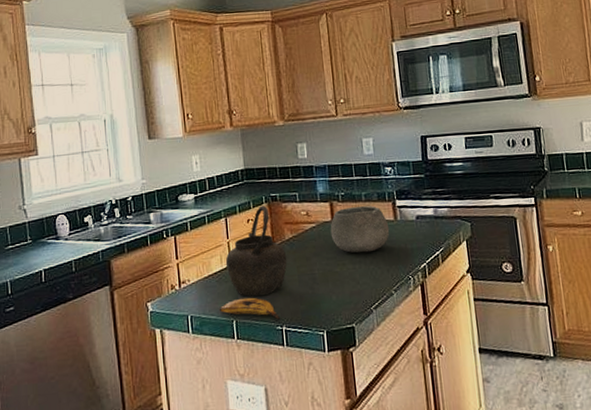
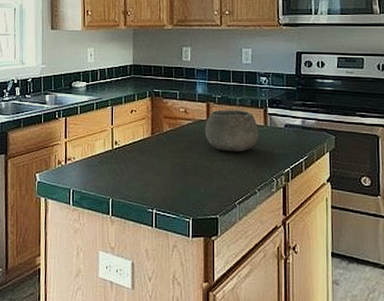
banana: present [219,297,281,320] -> none [98,179,152,203]
kettle: present [225,205,287,297] -> none [108,99,163,180]

